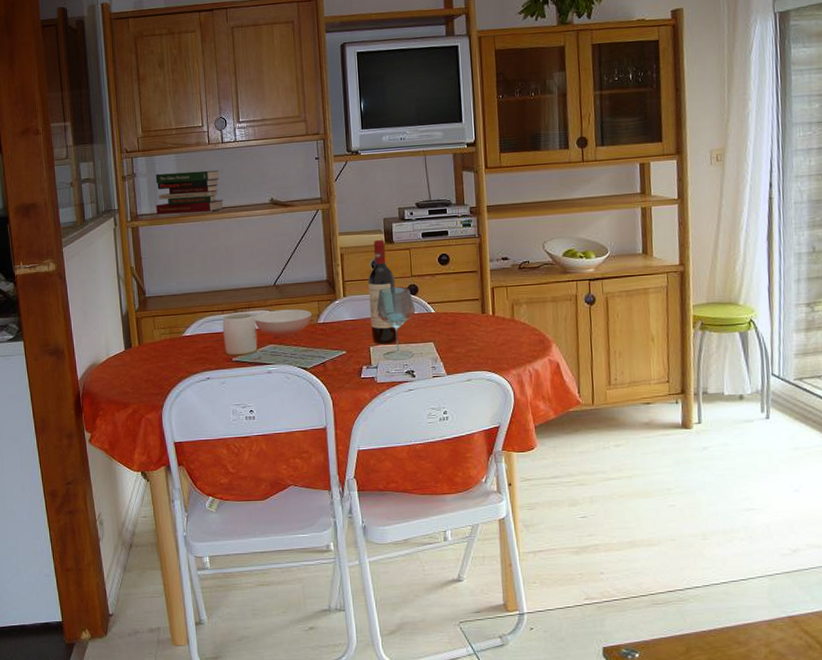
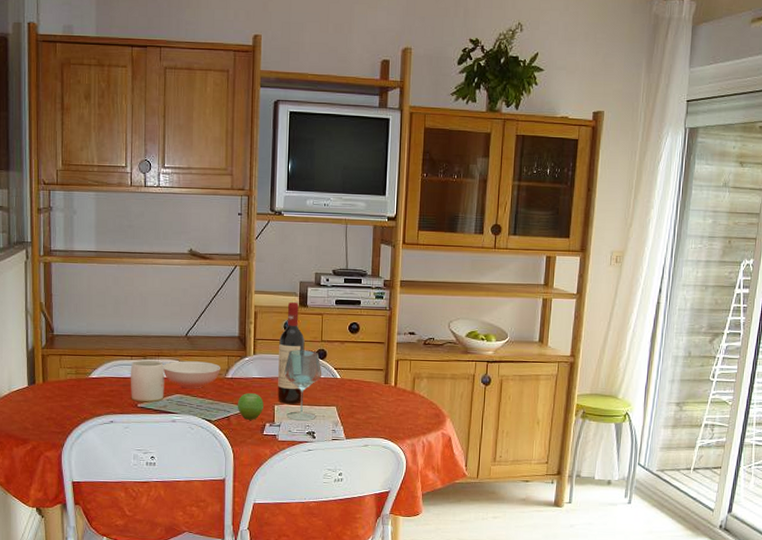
books: present [155,169,224,215] -> none [71,211,141,256]
fruit: none [331,336,359,364] -> present [237,393,264,420]

